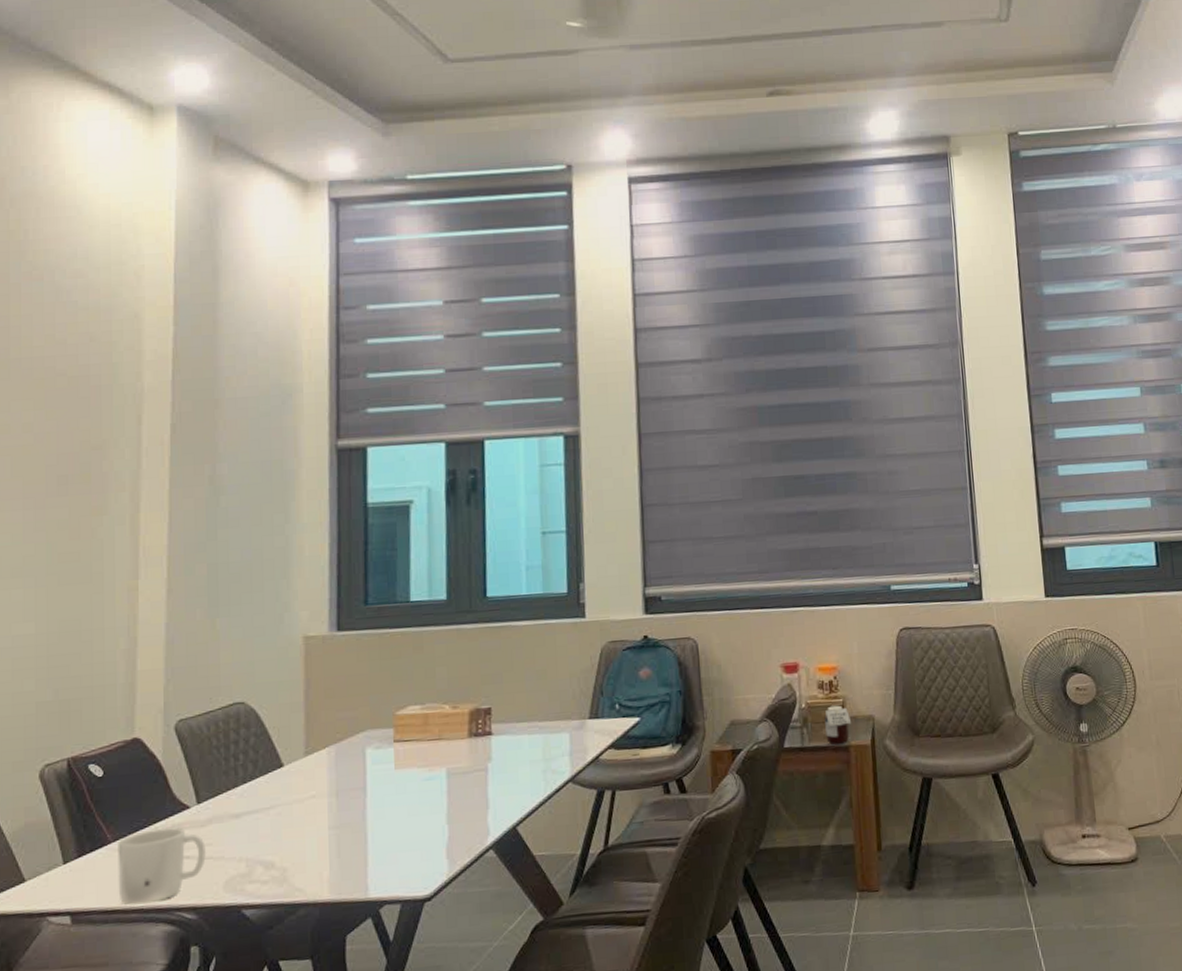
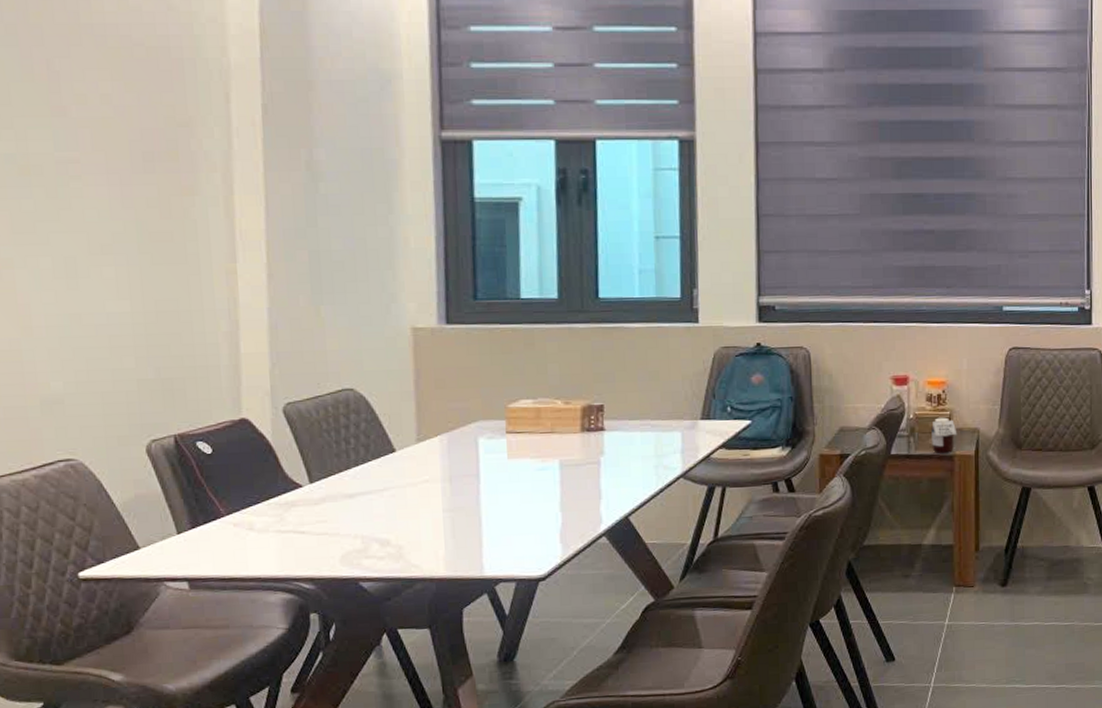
mug: present [118,827,206,906] -> none [231,504,321,575]

